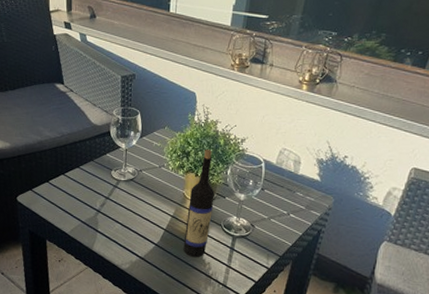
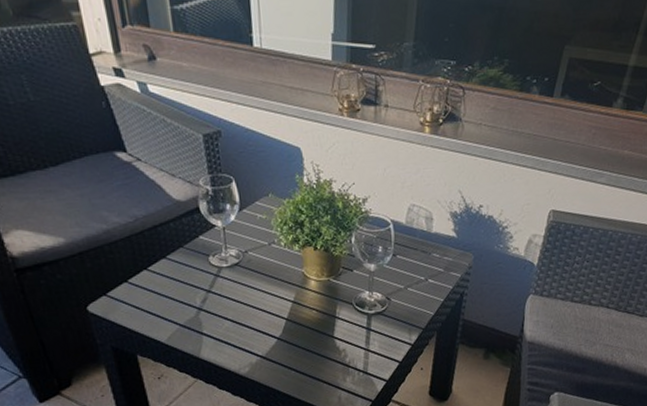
wine bottle: present [183,150,215,257] -> none [310,216,340,346]

